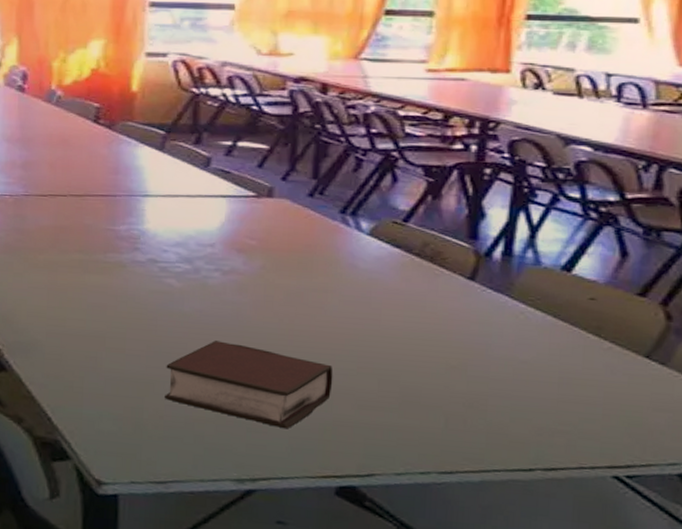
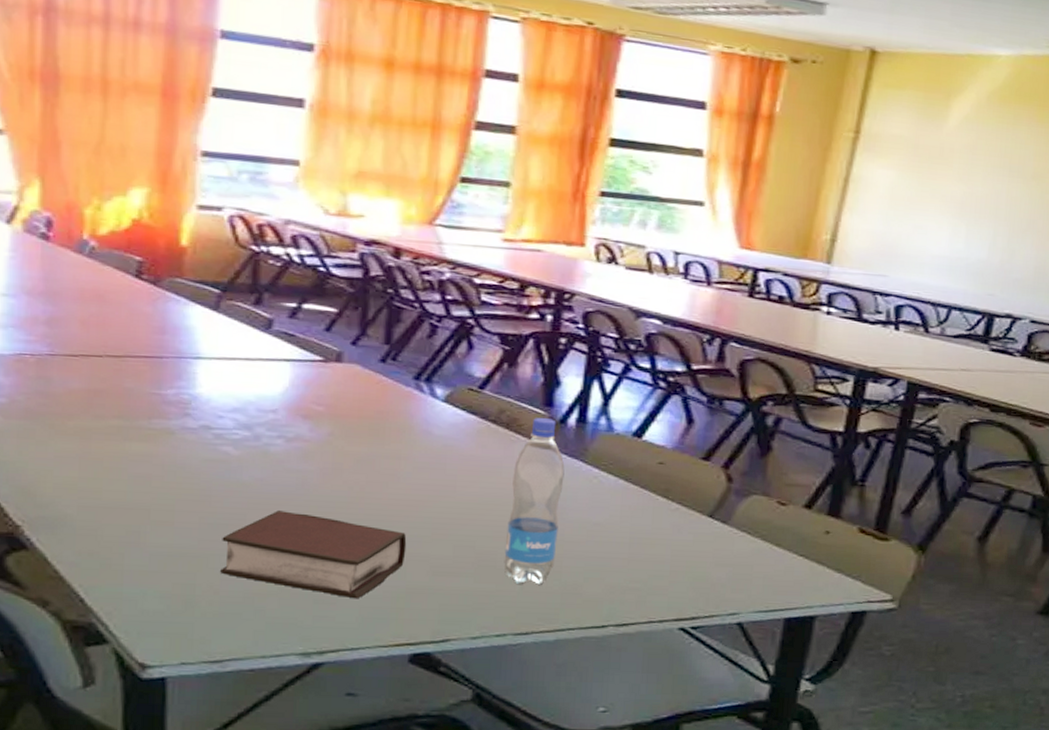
bottle: none [428,251,490,423] -> present [504,418,565,585]

